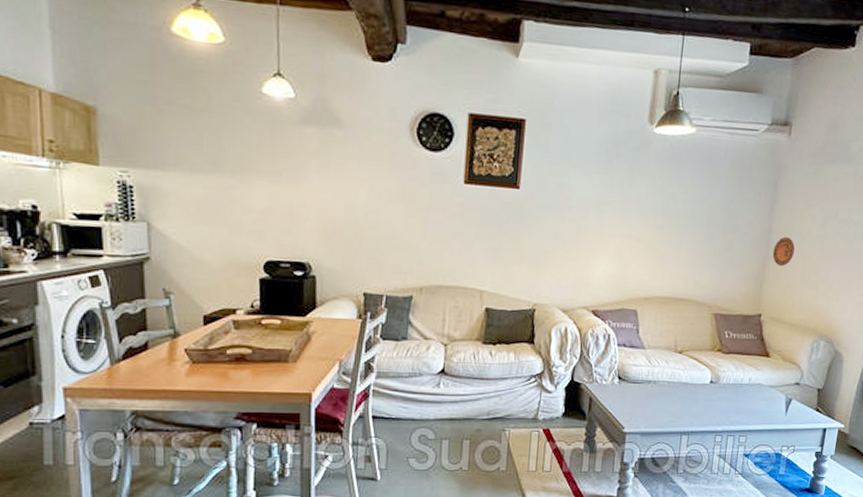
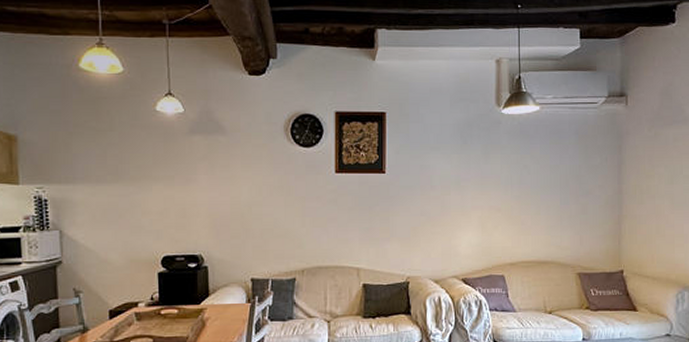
decorative plate: present [772,236,795,266] -> none [626,196,646,223]

